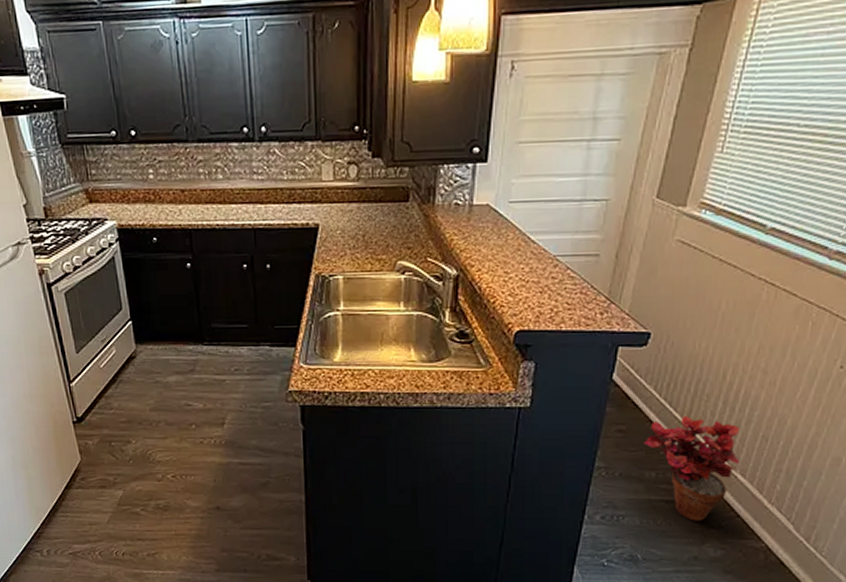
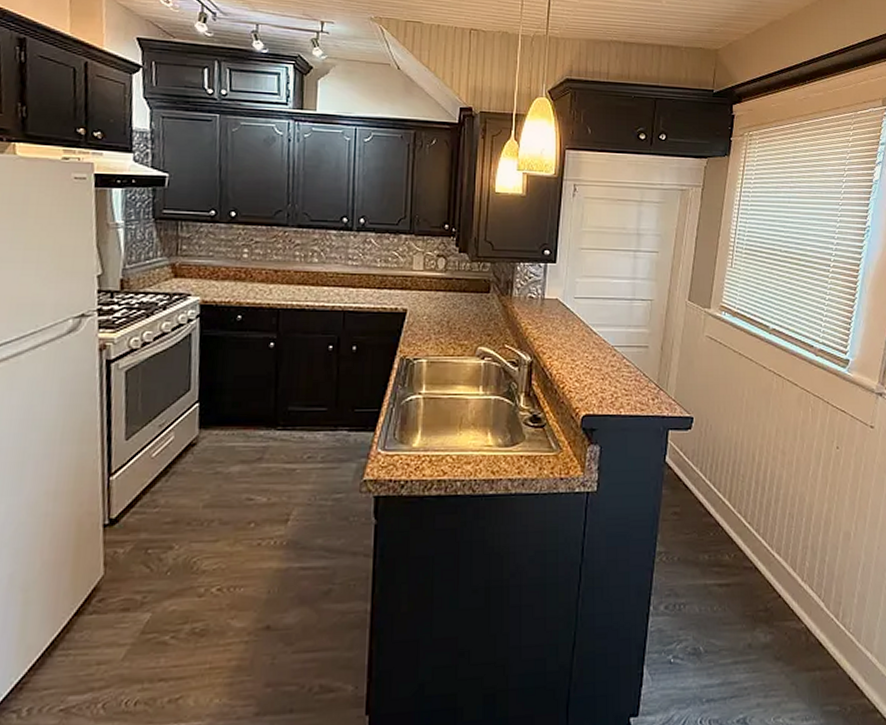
potted plant: present [644,415,740,521] -> none [696,495,775,605]

